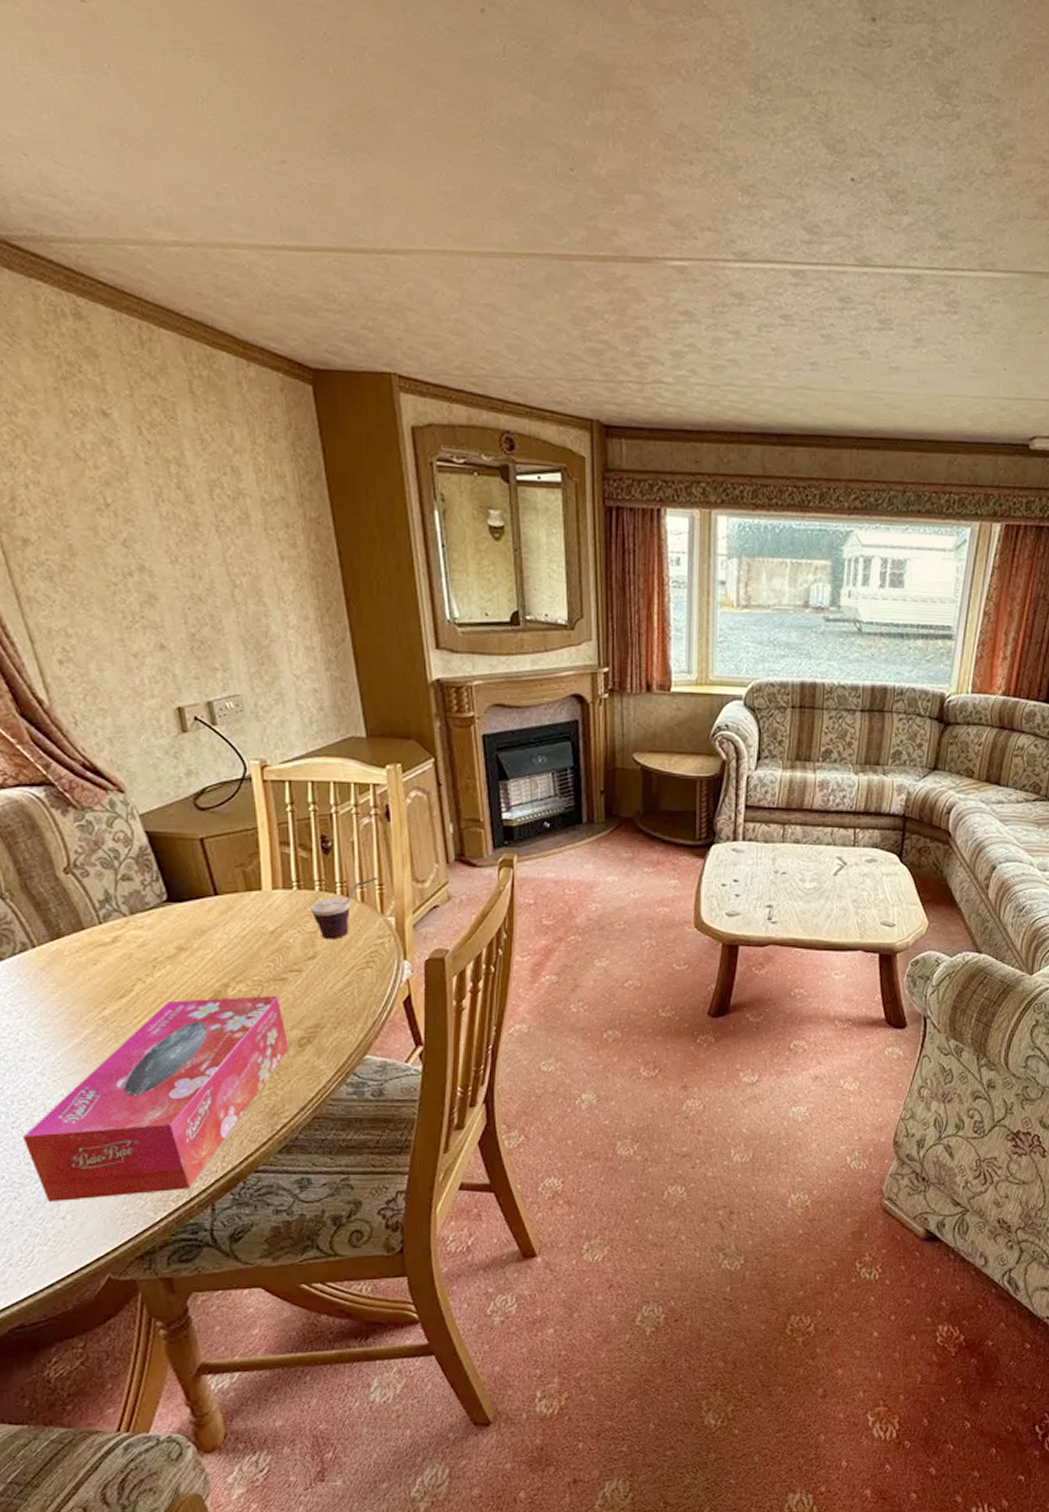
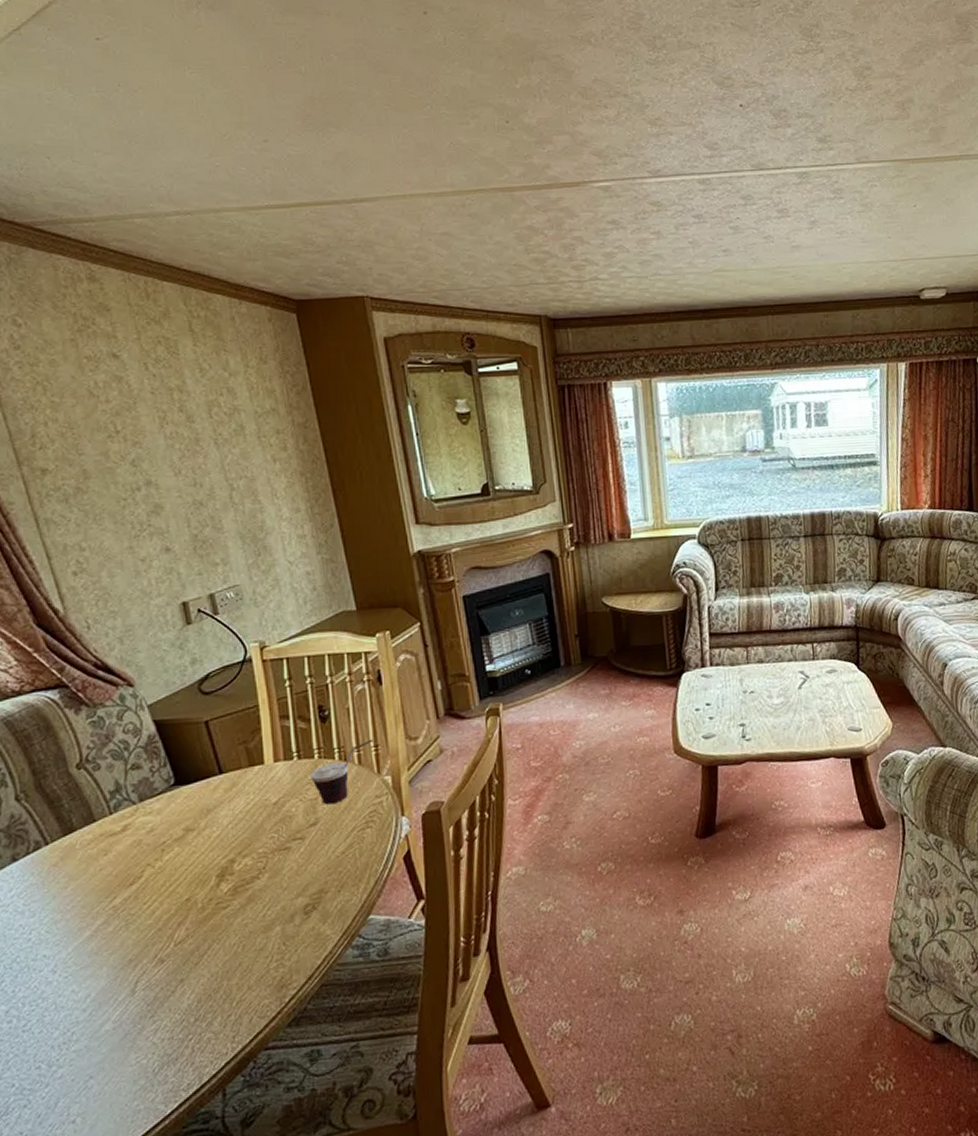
tissue box: present [23,996,288,1203] -> none [34,866,294,1107]

